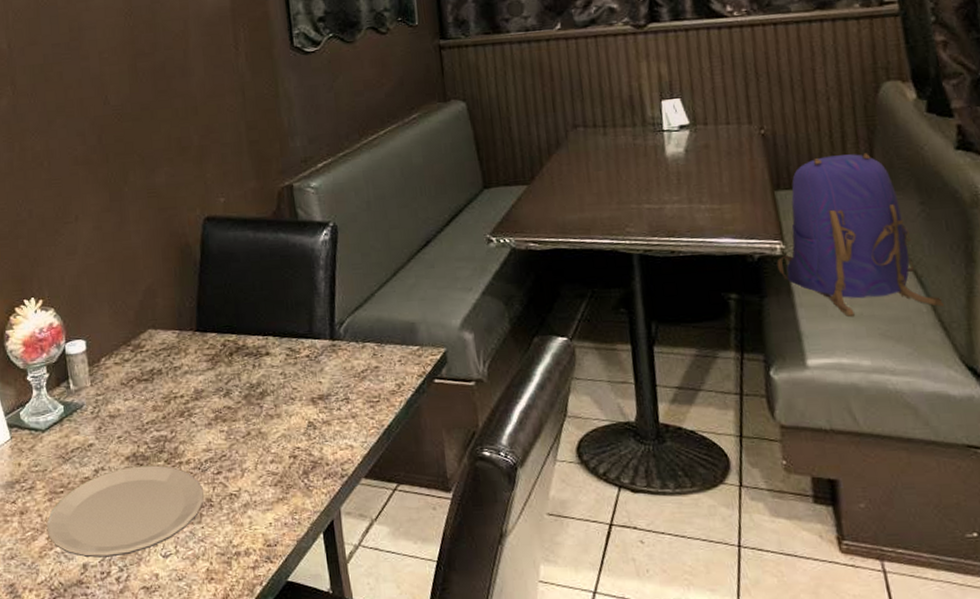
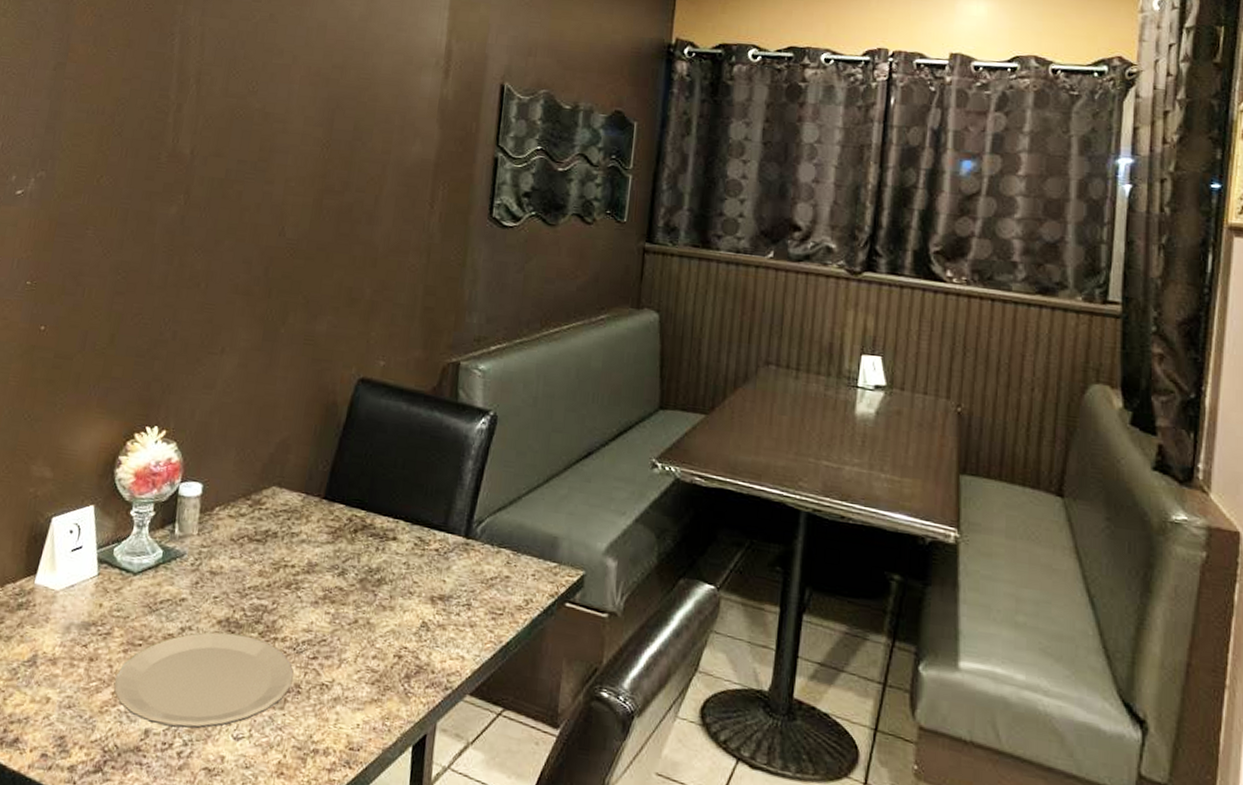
backpack: present [776,153,944,316] -> none [947,449,1111,633]

